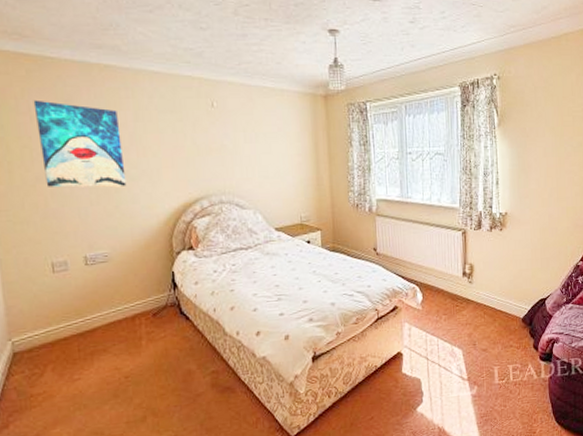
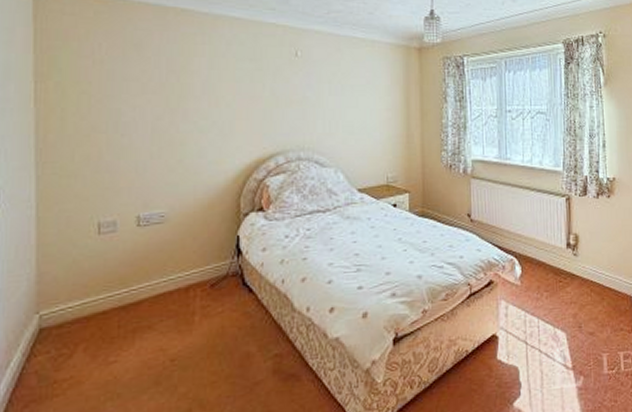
wall art: present [33,100,127,188] -> none [98,43,194,140]

